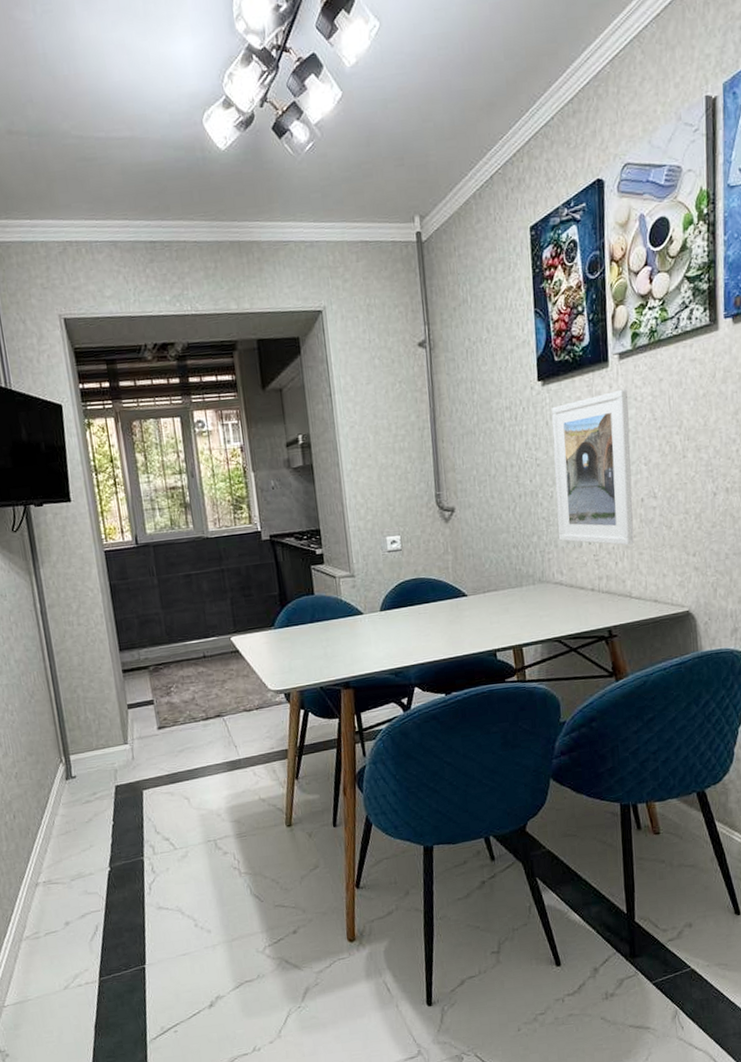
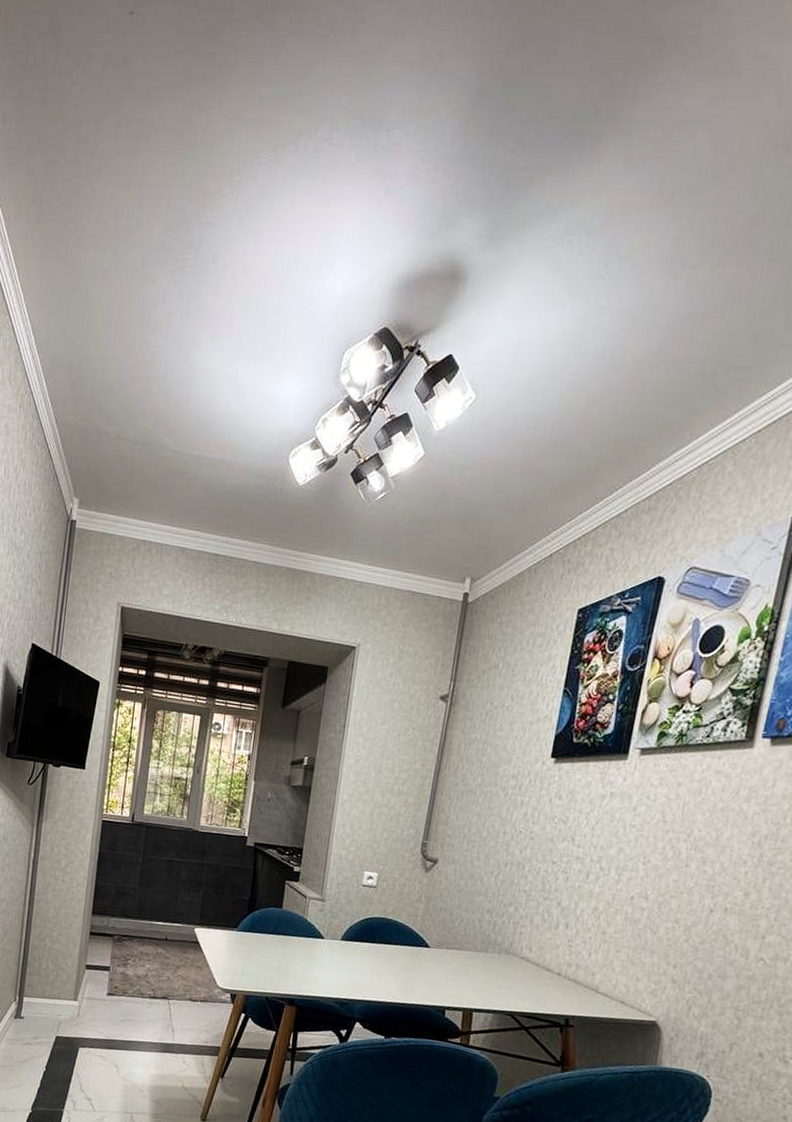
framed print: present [551,389,634,546] -> none [535,784,642,940]

